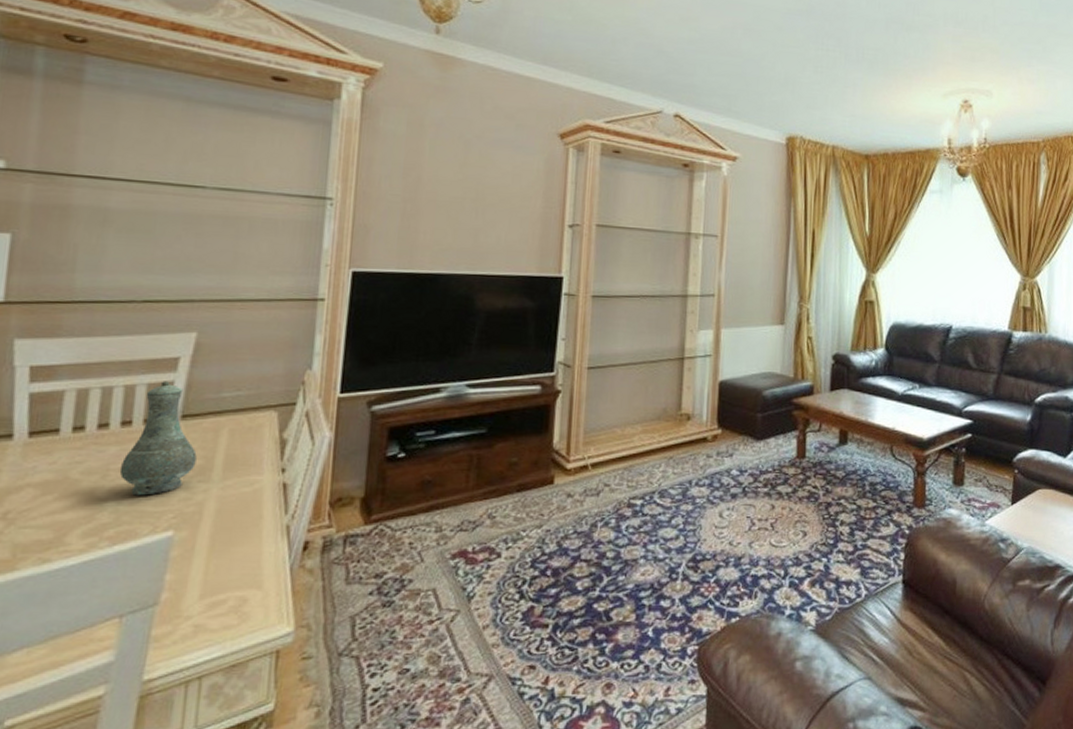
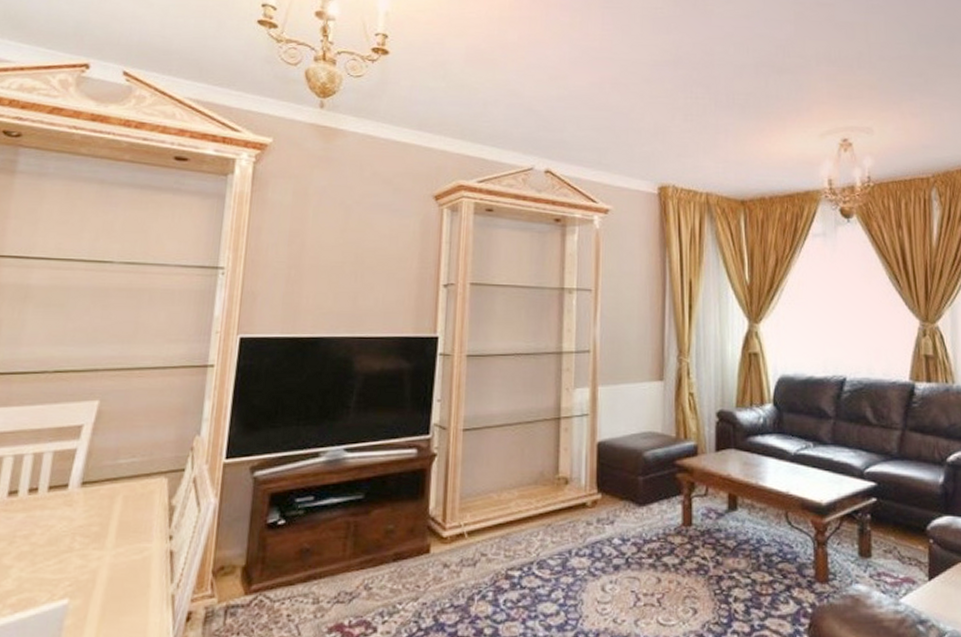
vase: present [119,381,197,496] -> none [24,448,94,563]

